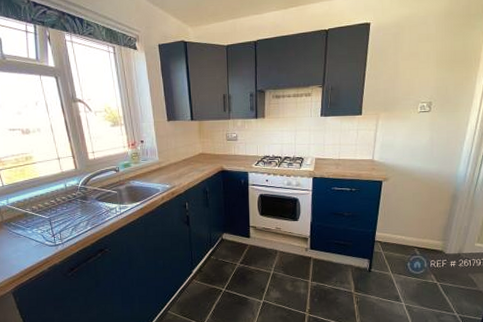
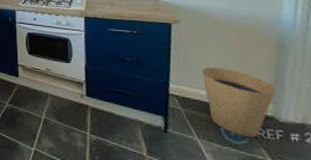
trash can: none [400,216,447,268] -> present [201,67,277,138]

